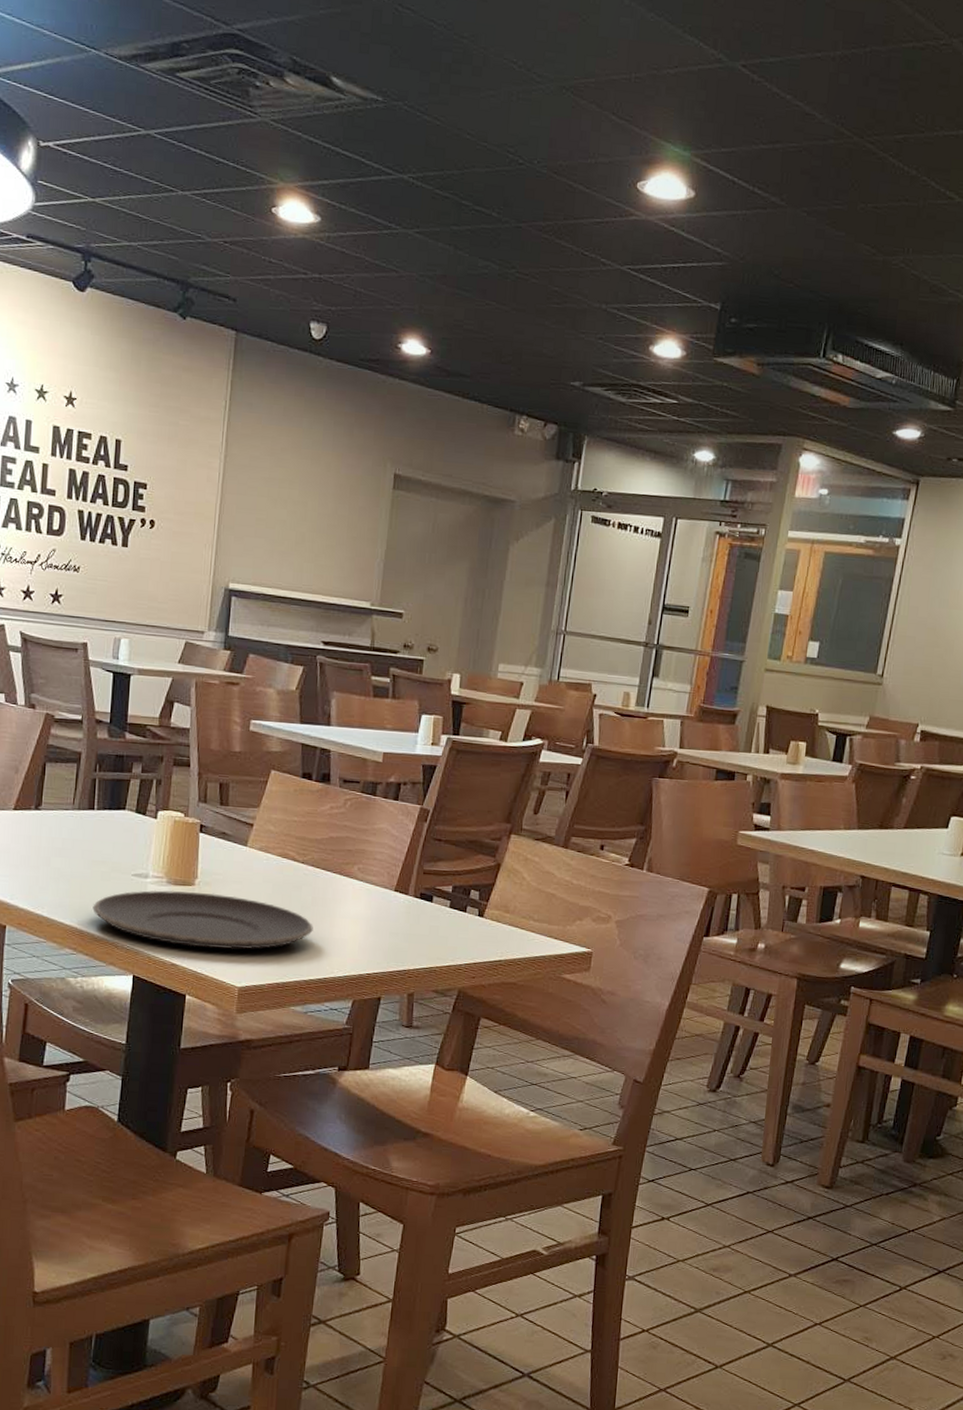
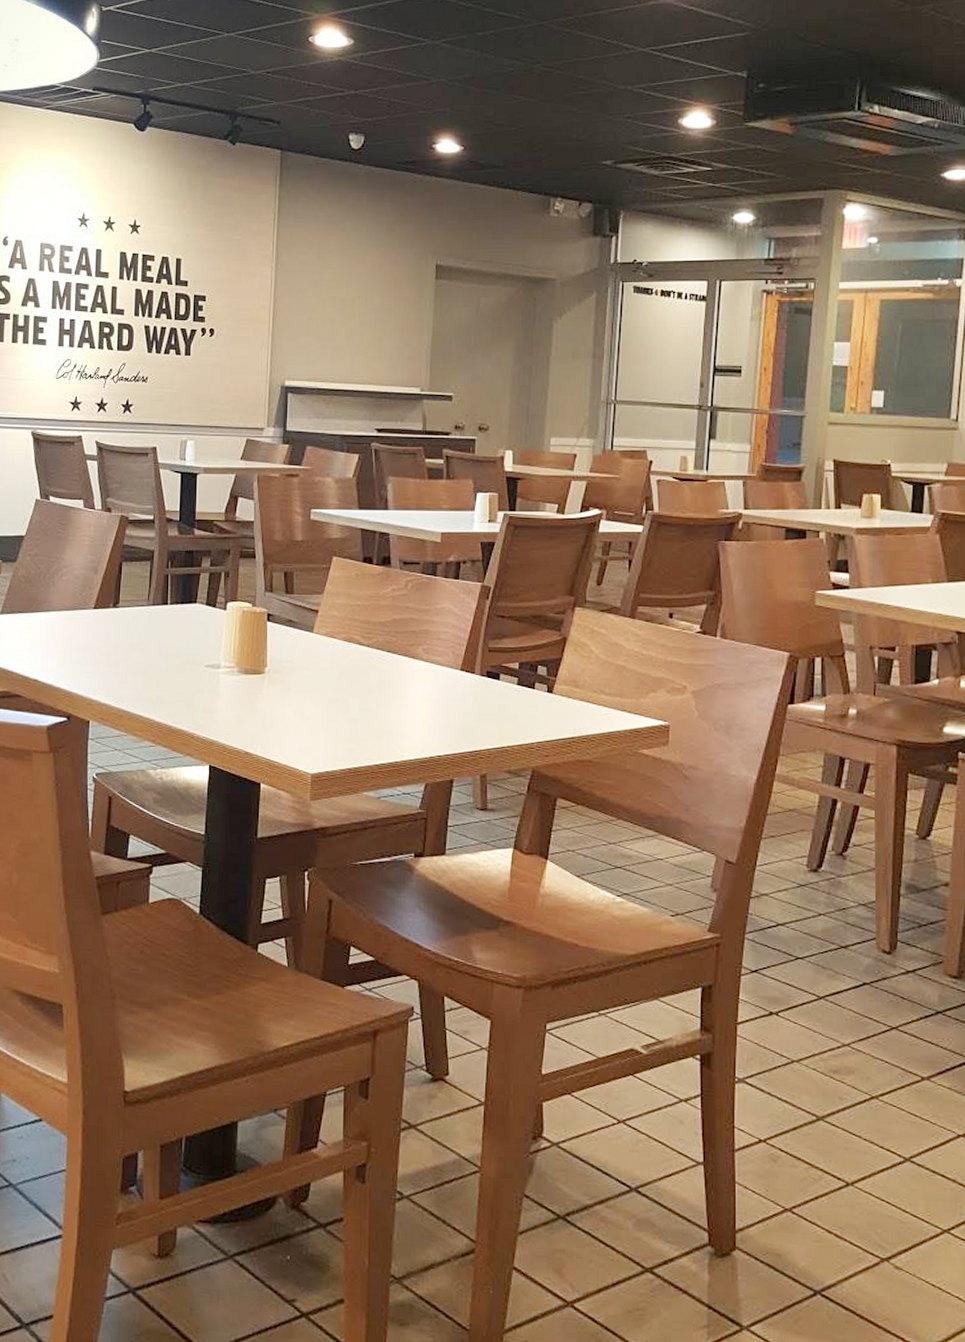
plate: present [92,890,313,950] -> none [169,680,382,736]

